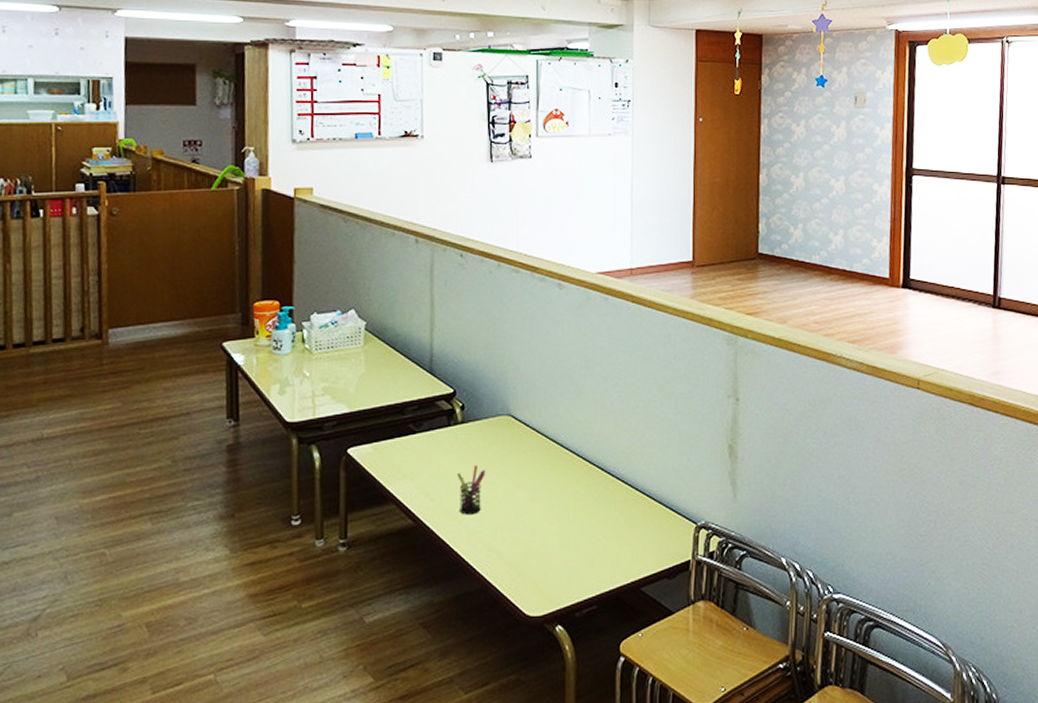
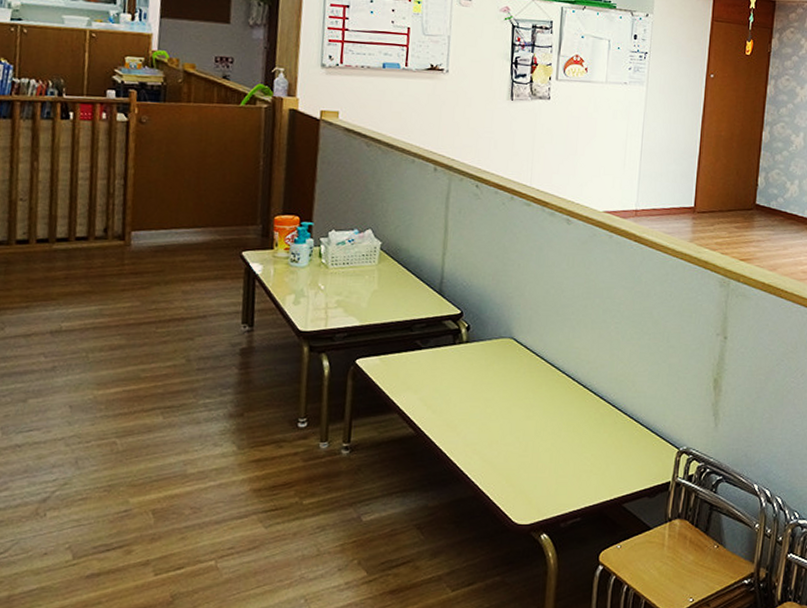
pen holder: present [458,464,486,515] -> none [459,382,486,428]

